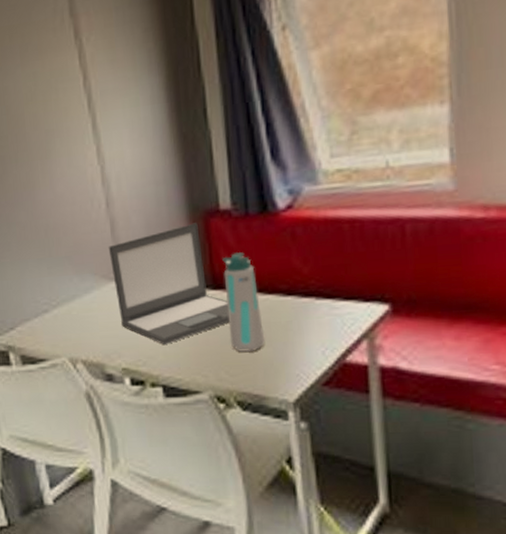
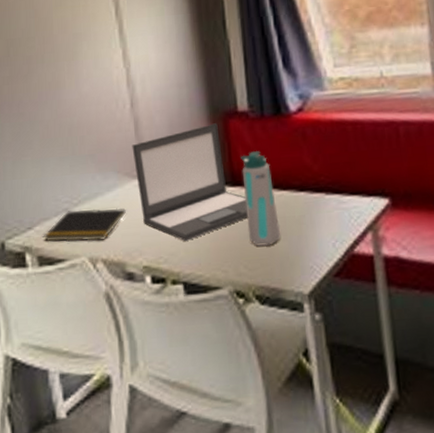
notepad: none [24,310,104,342] -> present [43,208,126,242]

